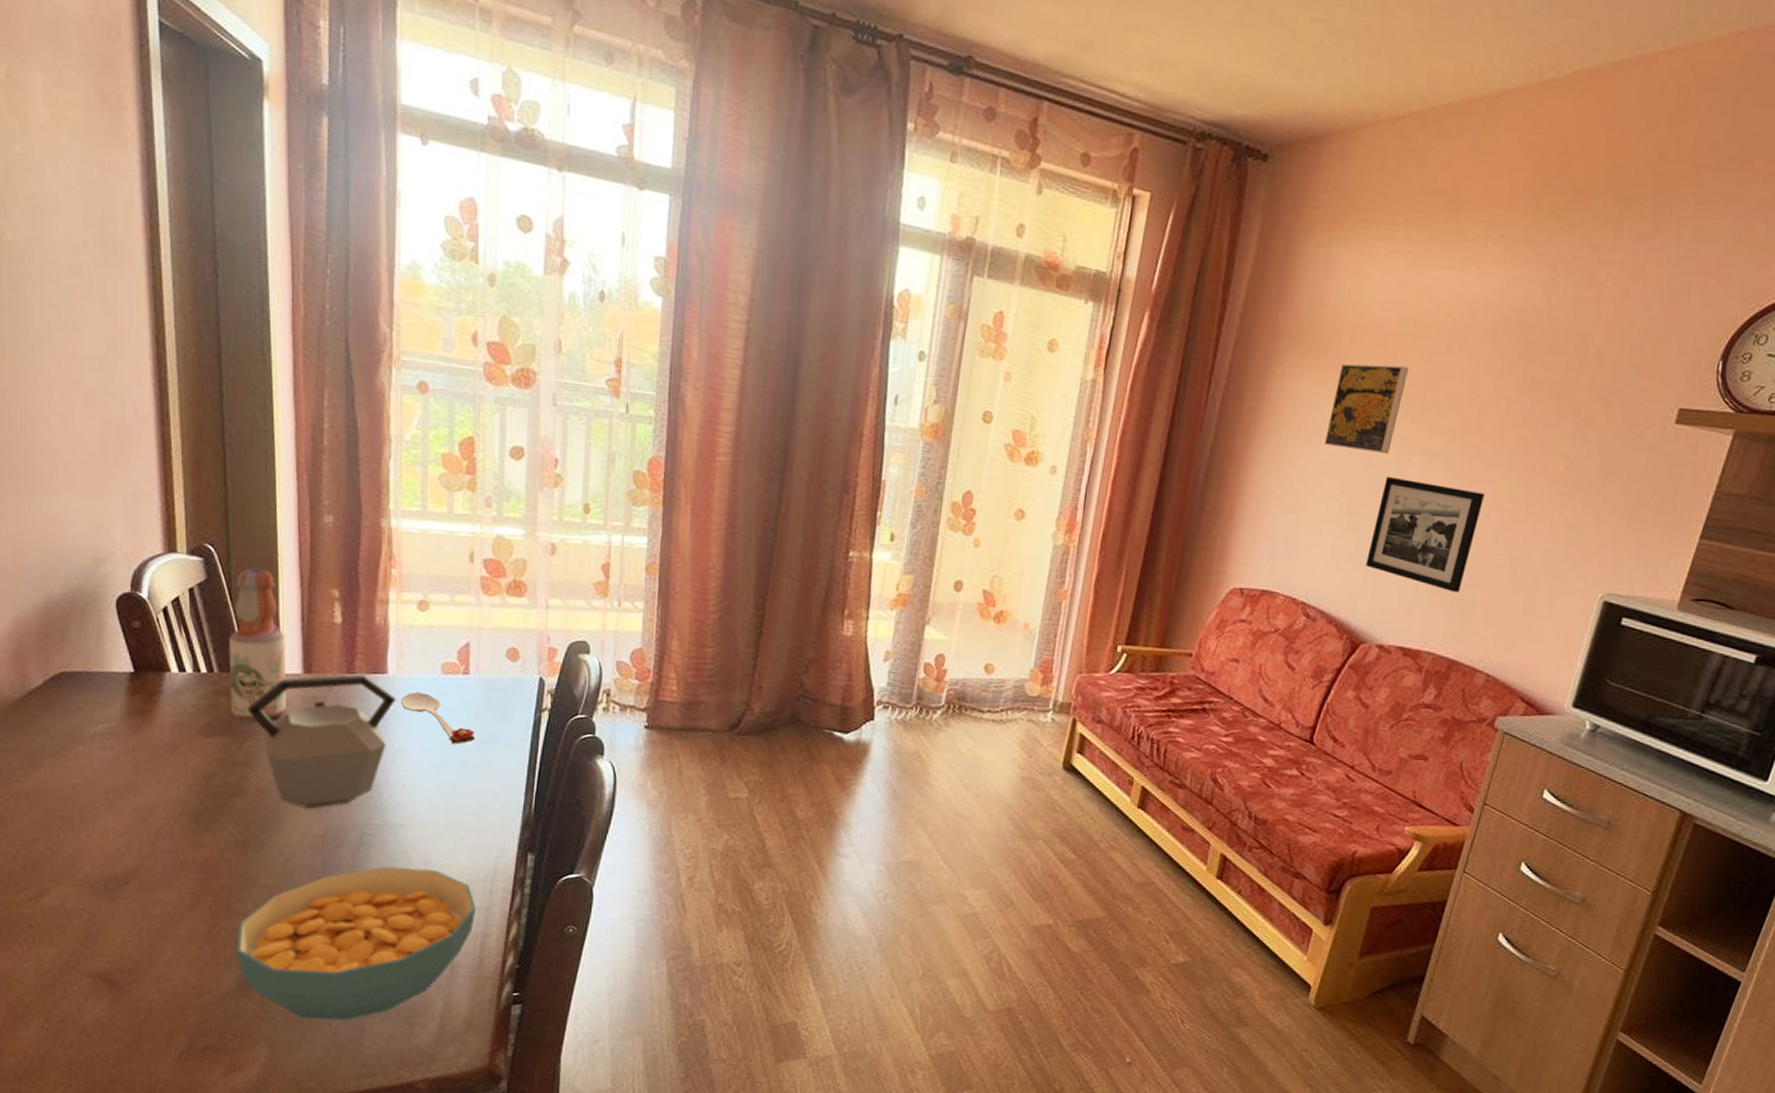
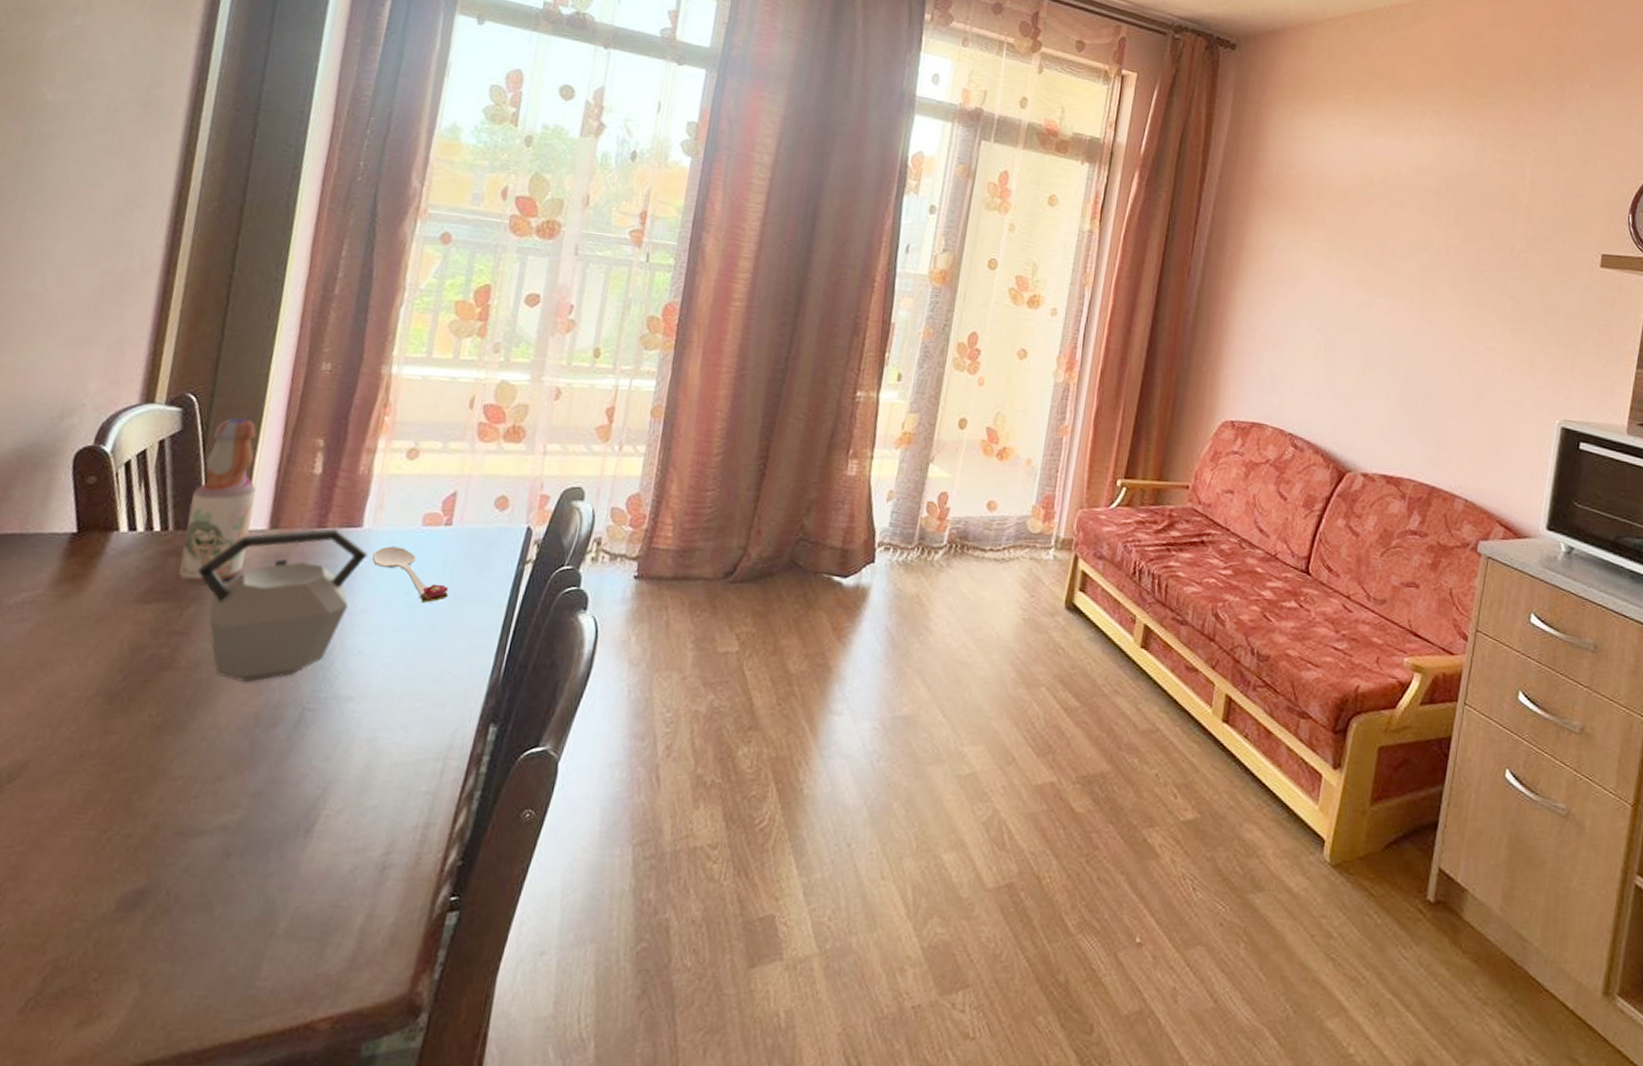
cereal bowl: present [236,866,477,1021] -> none [125,747,423,946]
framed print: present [1324,363,1408,455] -> none [1300,216,1368,296]
picture frame: present [1366,476,1485,592] -> none [1345,315,1445,421]

